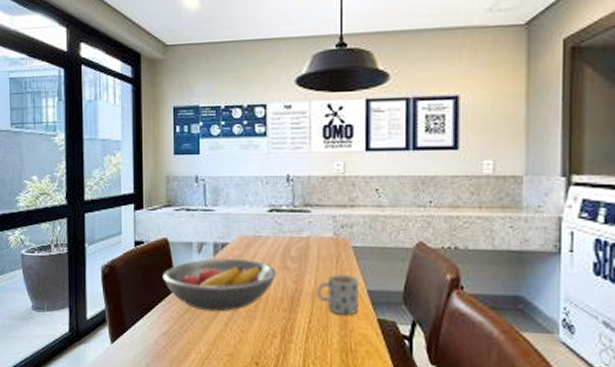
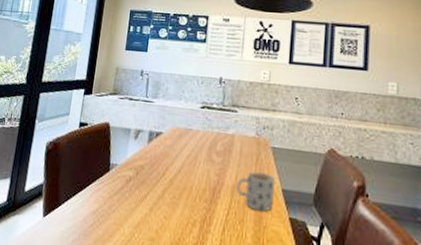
fruit bowl: present [162,258,278,312] -> none [99,145,203,197]

